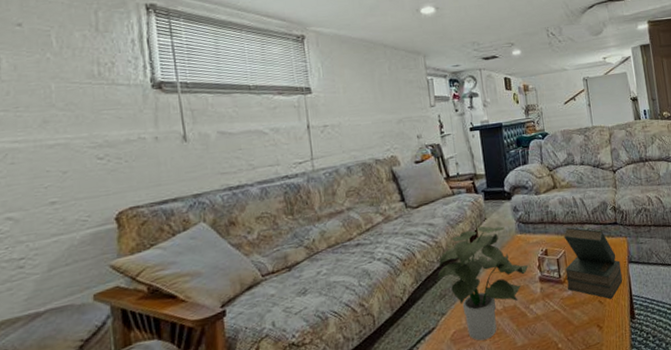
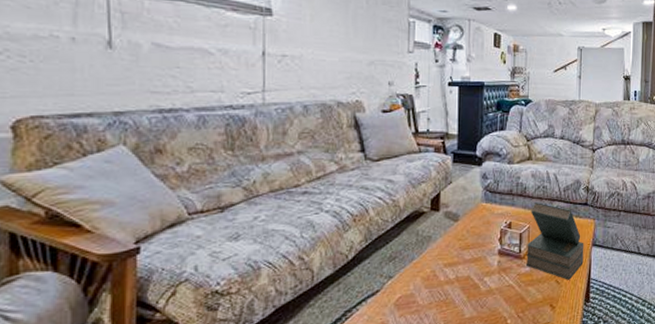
potted plant: present [436,226,529,341] -> none [388,190,490,309]

